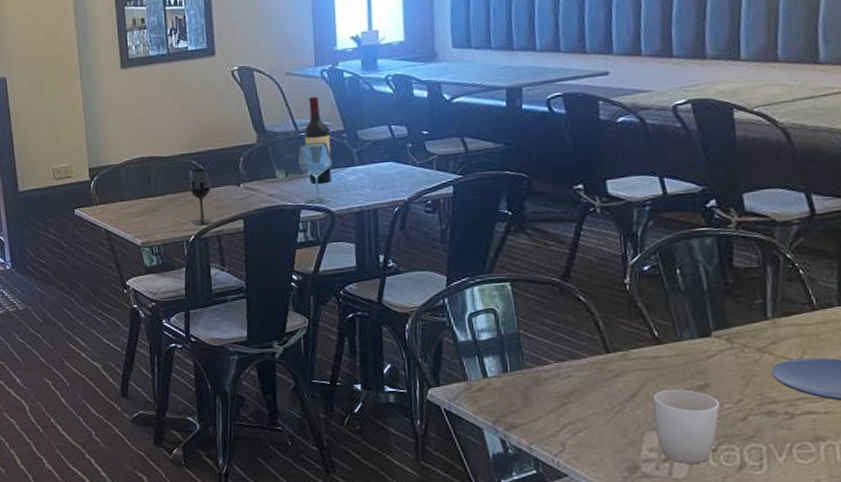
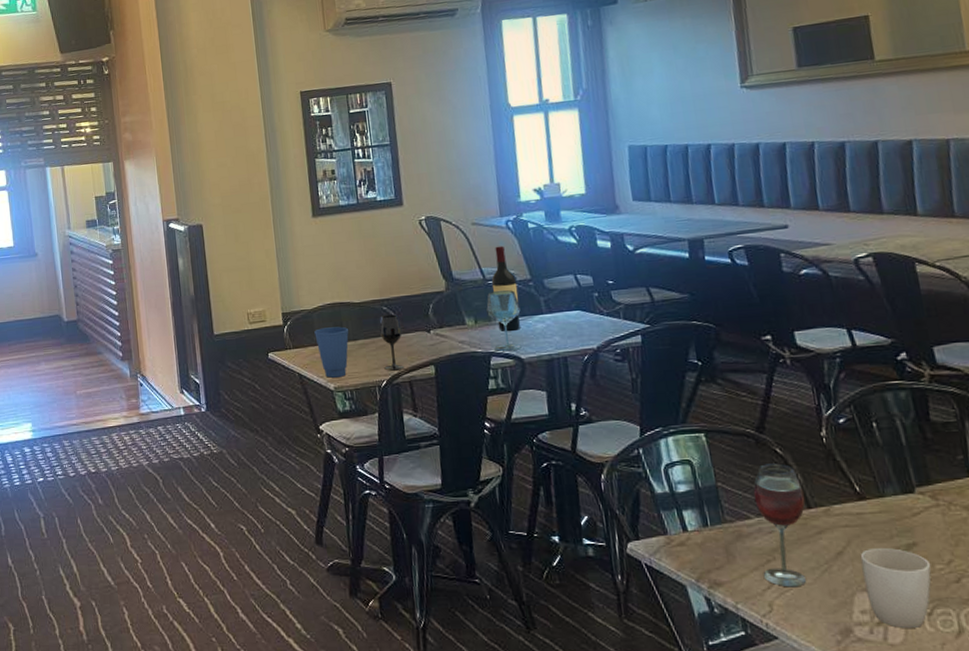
cup: none [122,181,158,233] -> present [314,326,349,378]
wineglass: none [554,310,605,428] -> present [753,463,807,587]

